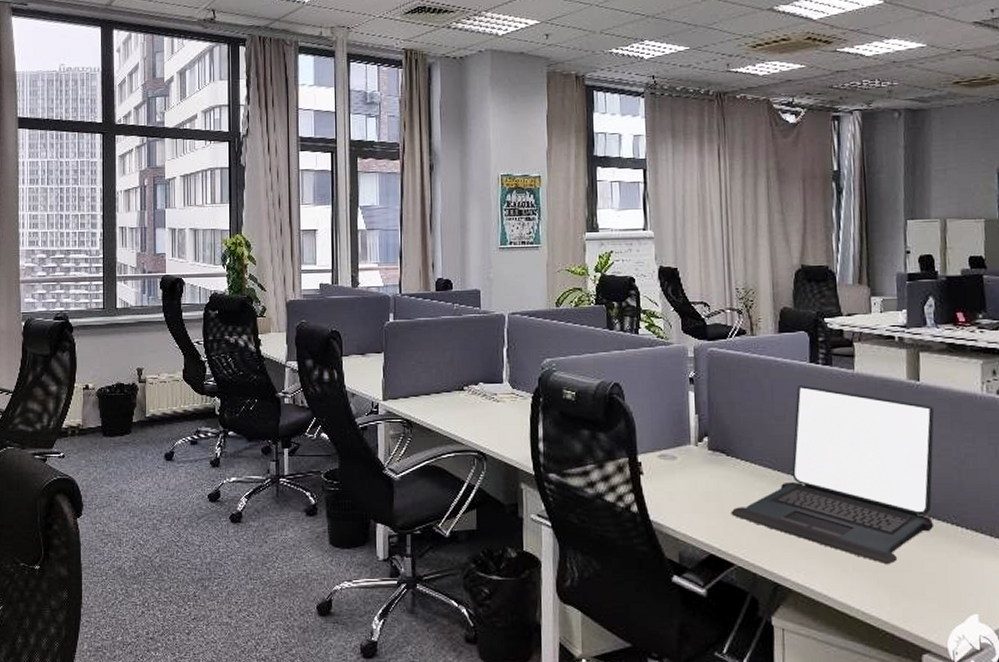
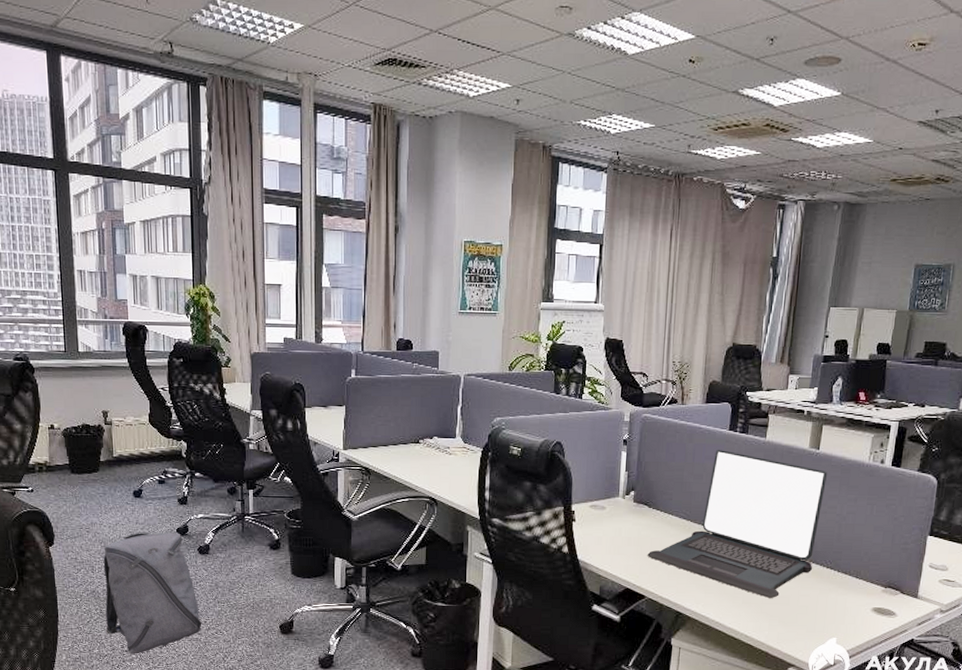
backpack: none [130,499,233,642] -> present [103,532,202,654]

